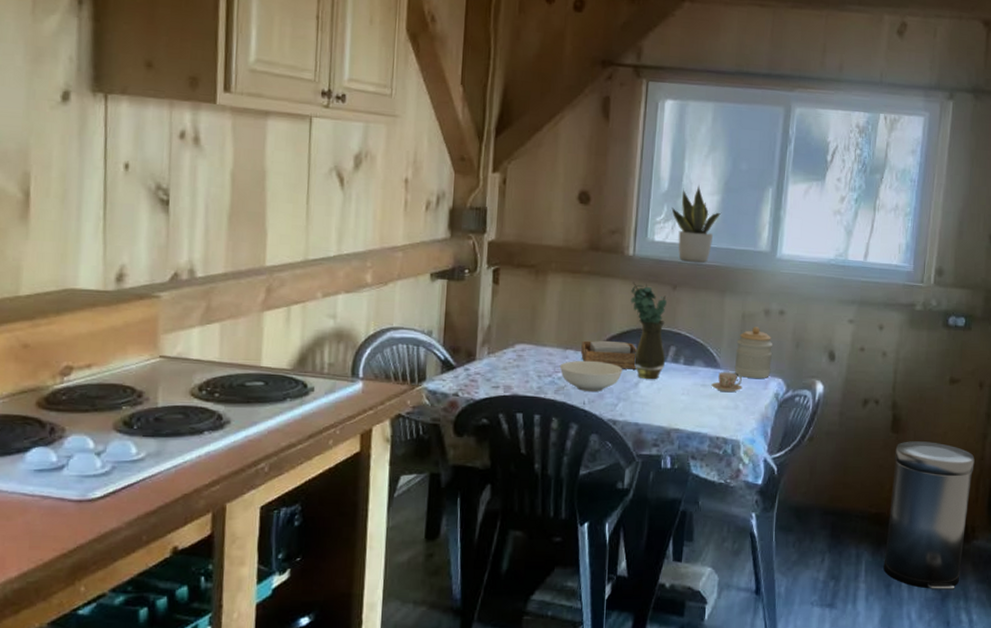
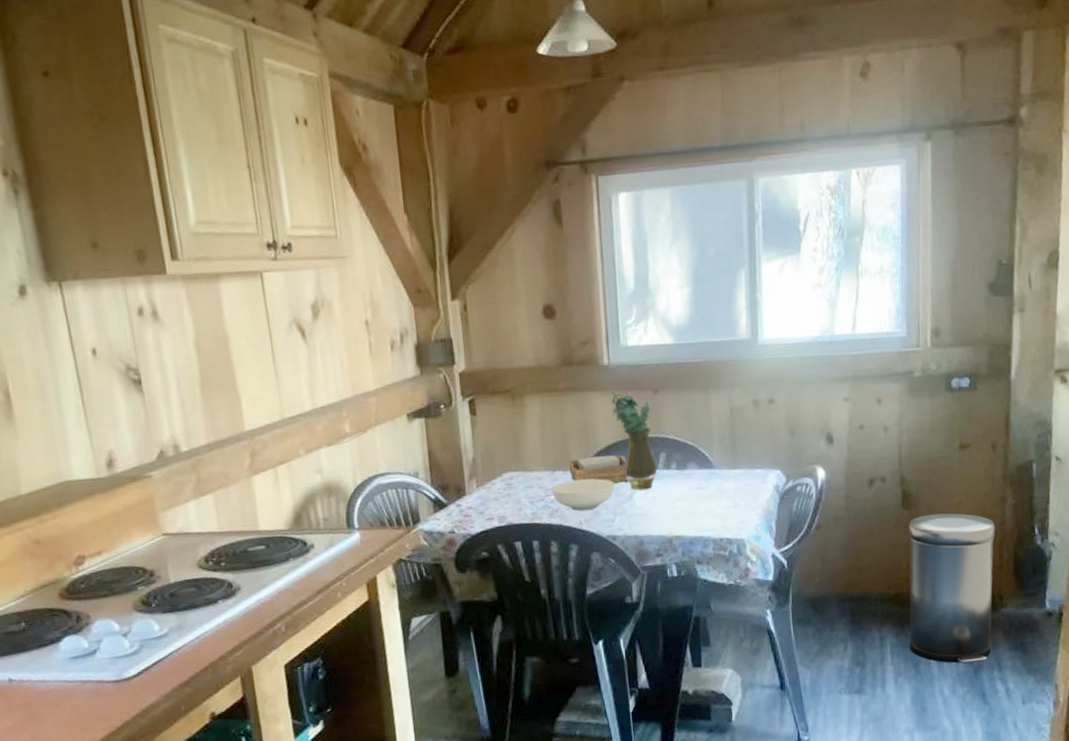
potted plant: present [671,184,722,264] -> none [641,278,695,364]
teacup: present [711,372,743,393] -> none [707,470,740,492]
jar: present [734,327,773,378] -> none [728,419,768,474]

